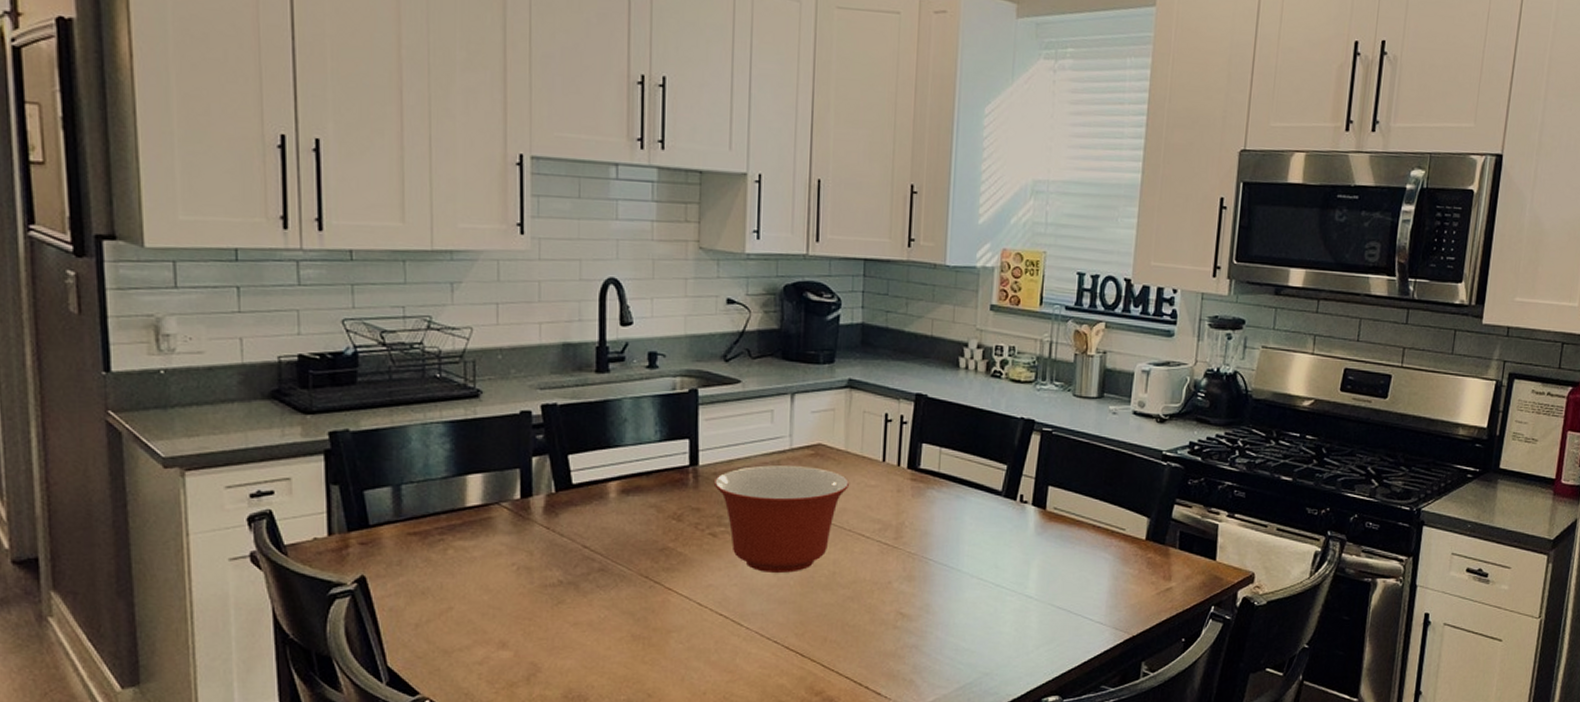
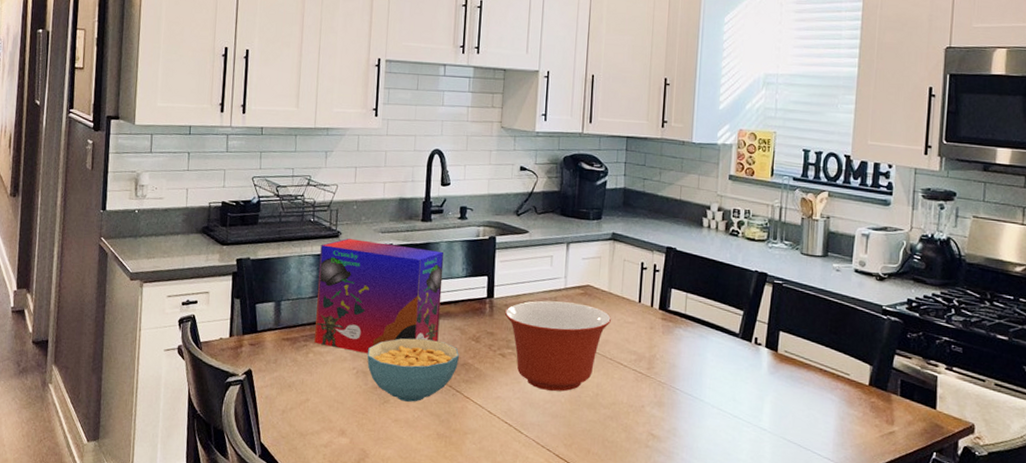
cereal box: none [453,399,629,545] -> present [314,238,444,354]
cereal bowl: none [531,521,656,600] -> present [367,338,459,402]

